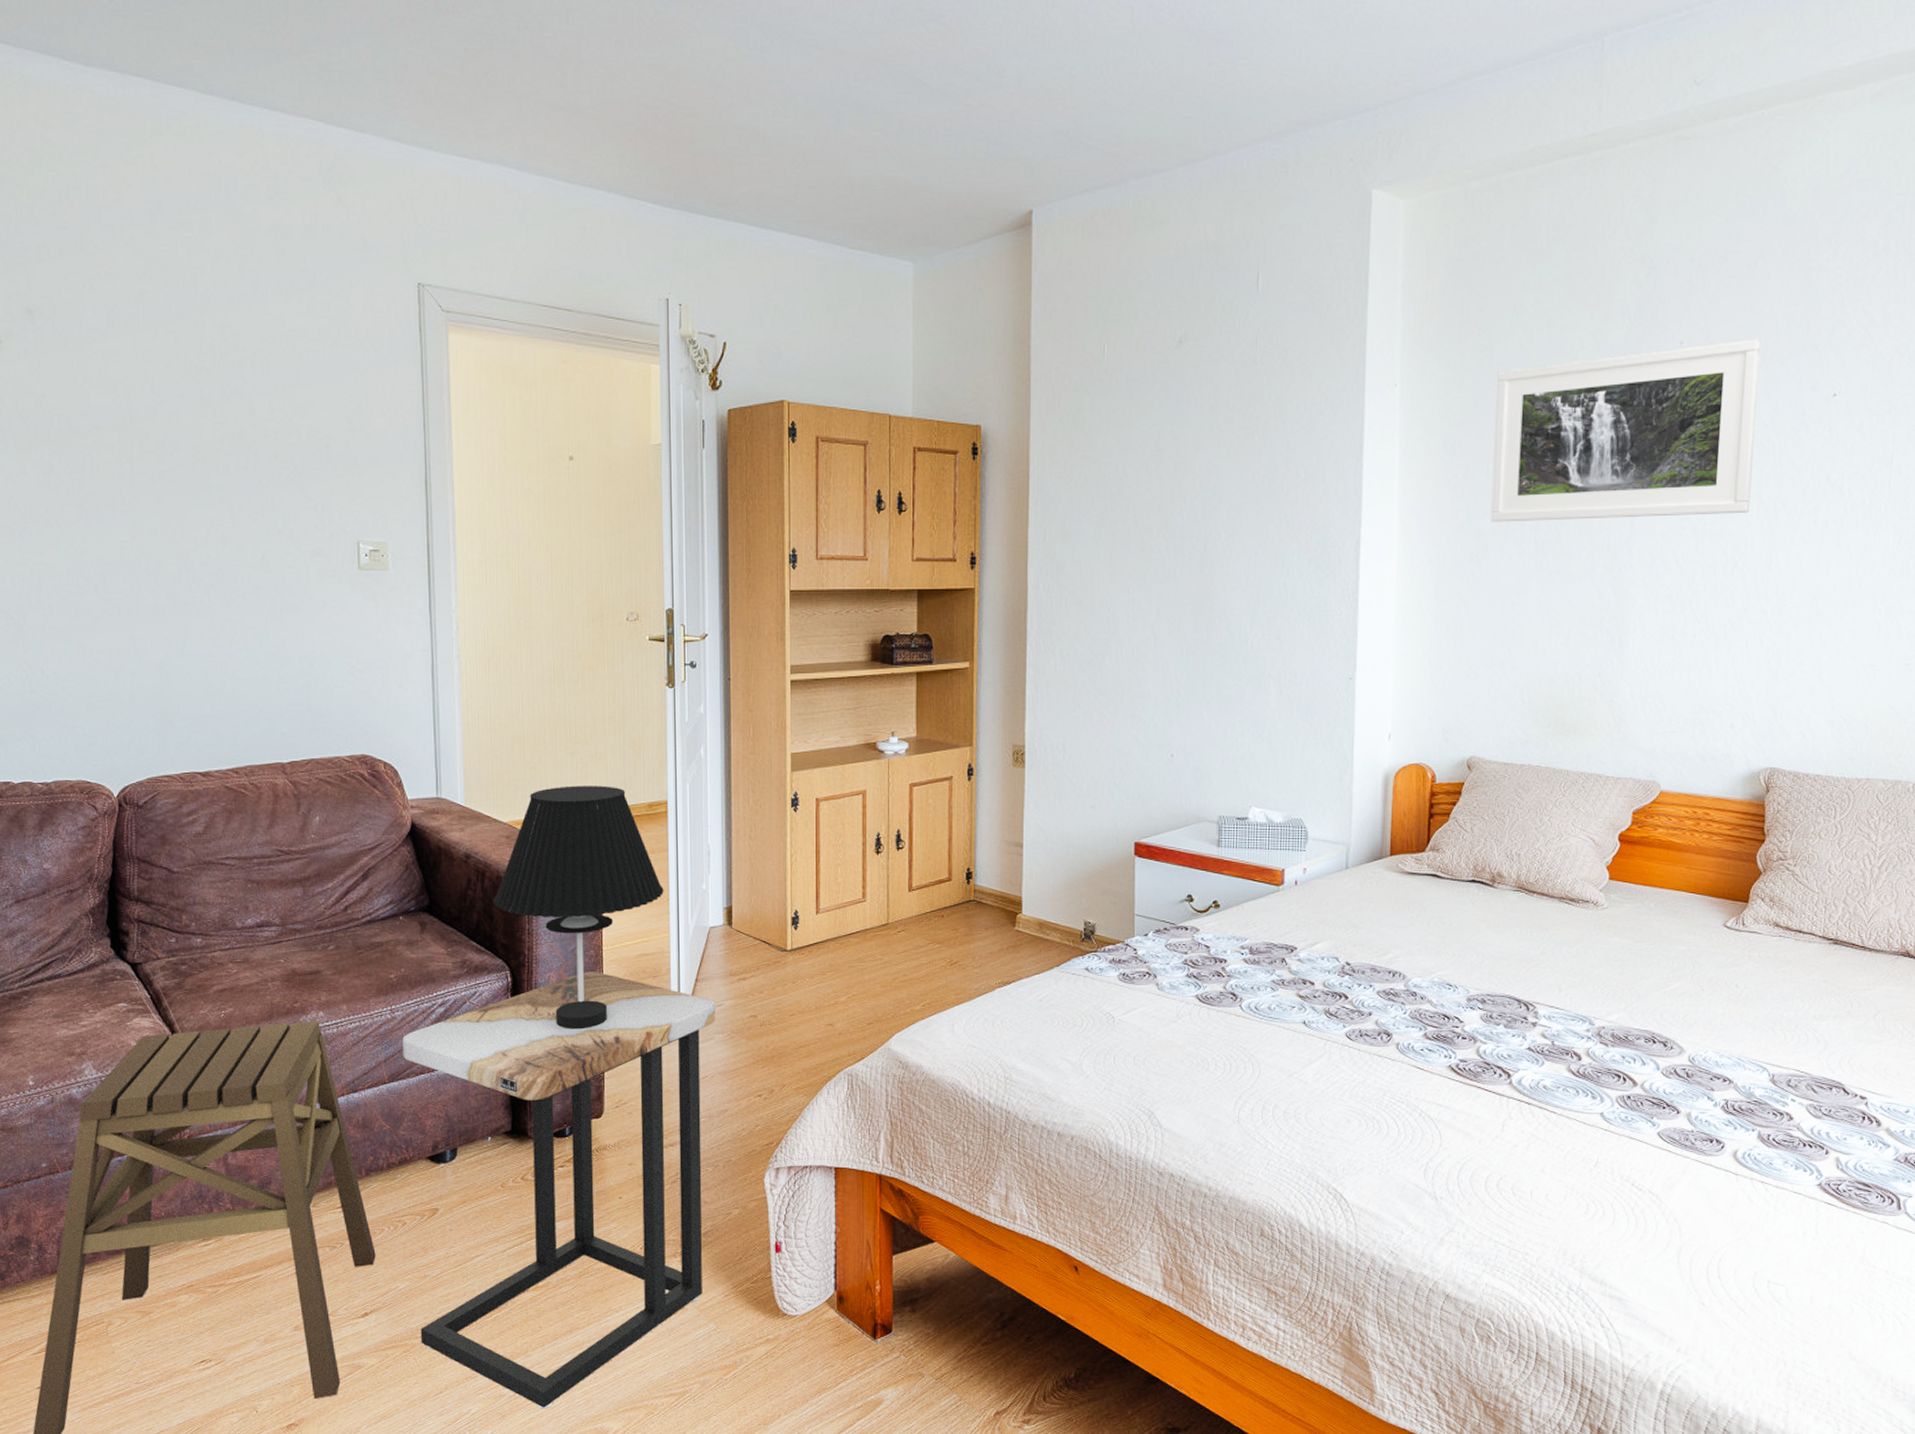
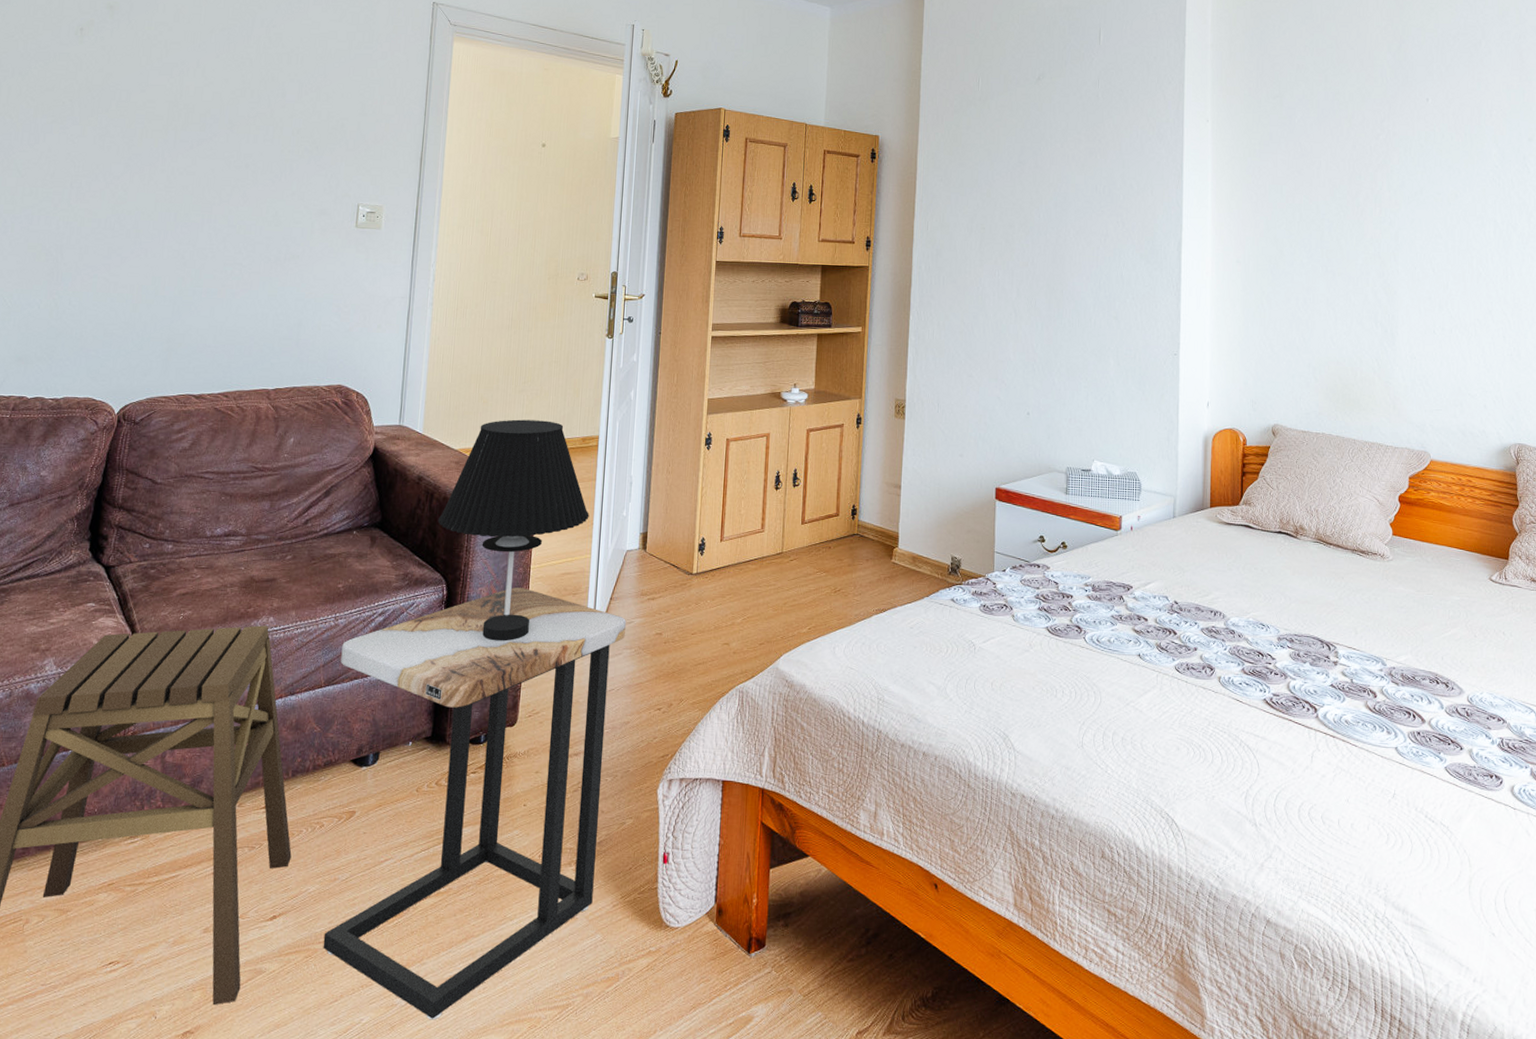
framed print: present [1490,339,1762,522] -> none [1284,100,1489,234]

